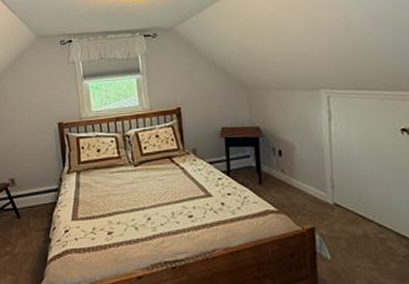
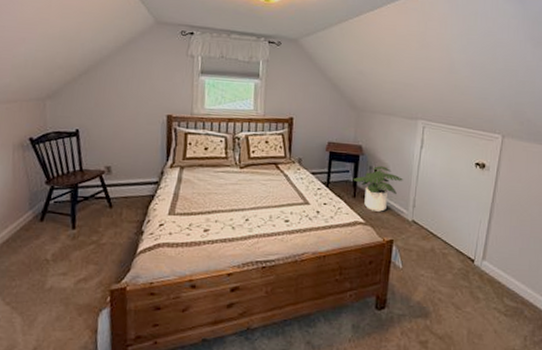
potted plant: none [255,146,315,197] -> present [353,166,404,212]

